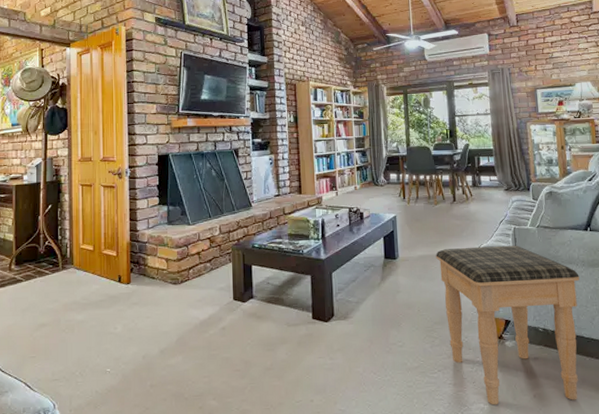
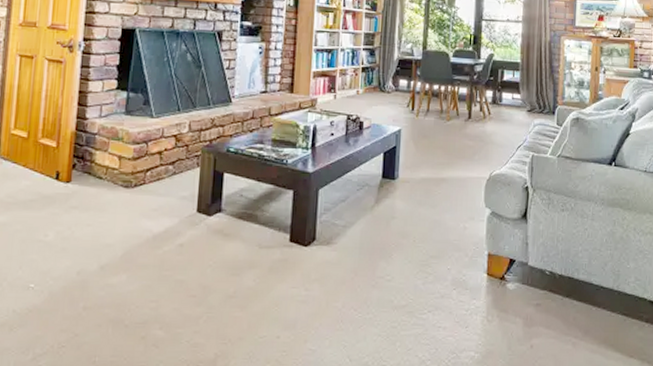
footstool: present [436,245,580,405] -> none [441,172,597,354]

